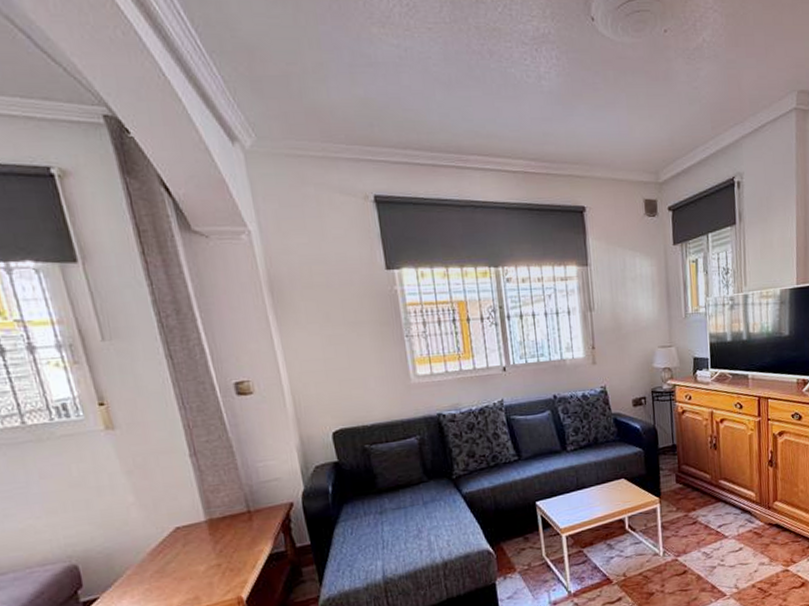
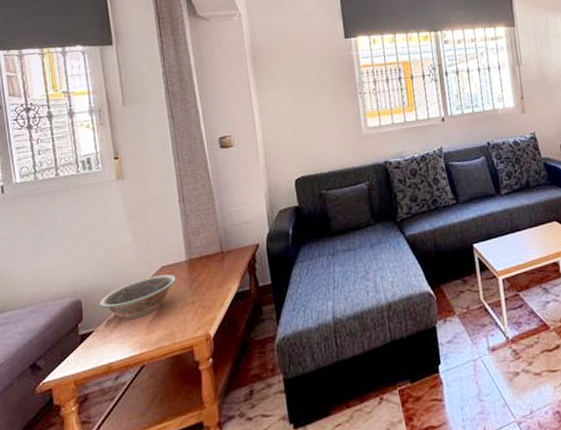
decorative bowl: none [100,535,197,585] -> present [98,274,178,320]

